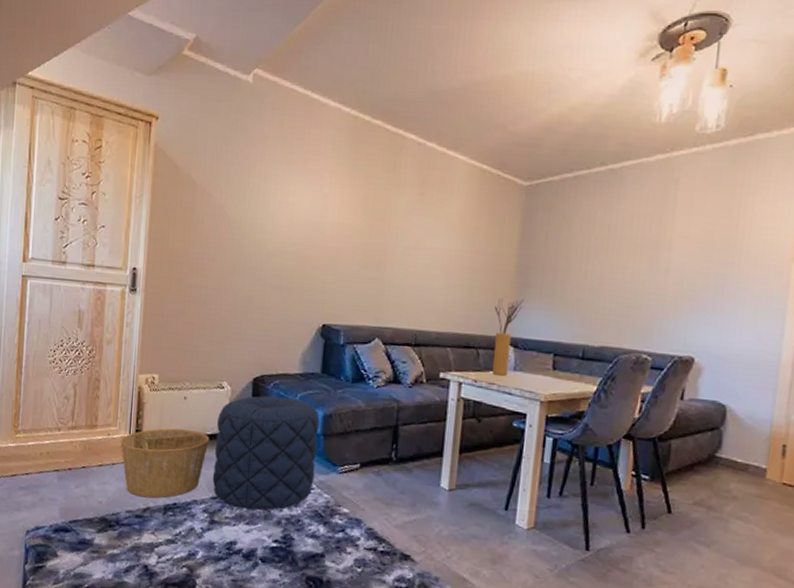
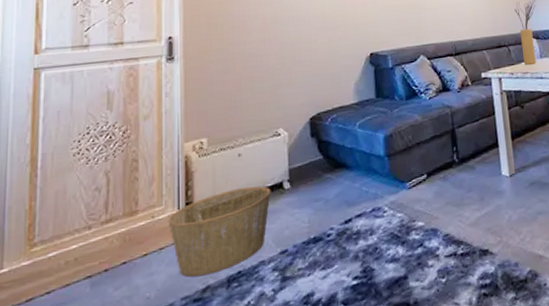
pouf: present [213,396,320,510] -> none [277,127,386,255]

